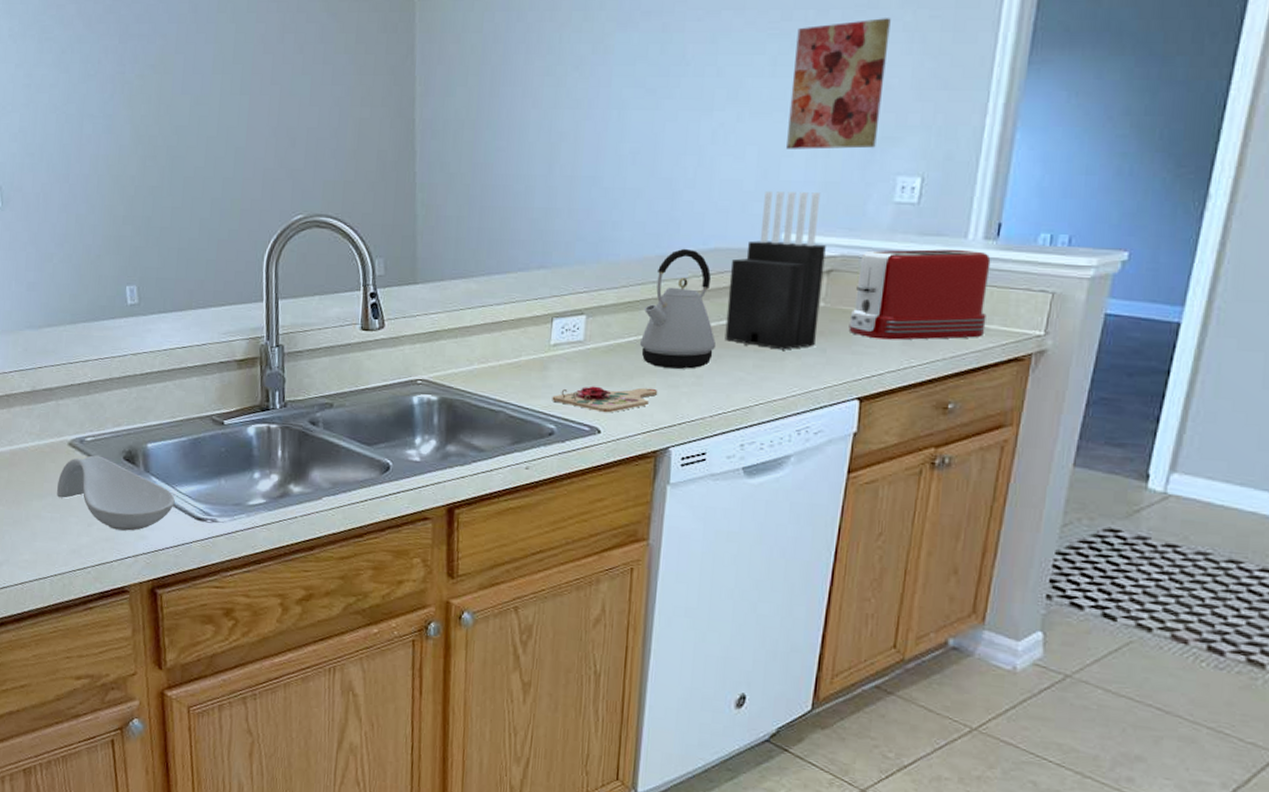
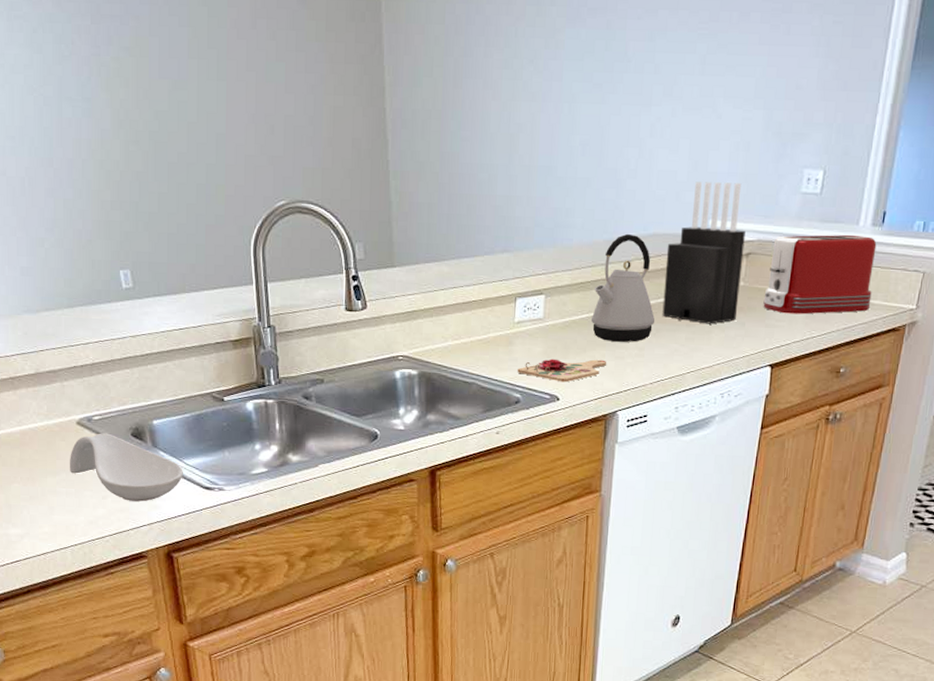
wall art: present [786,18,891,150] -> none [713,22,801,144]

